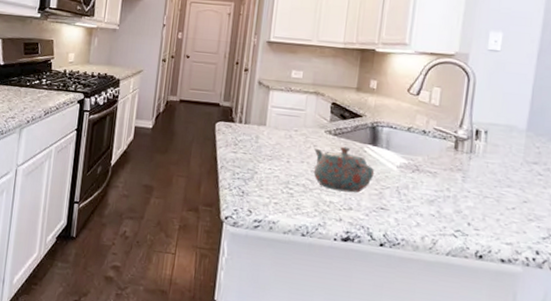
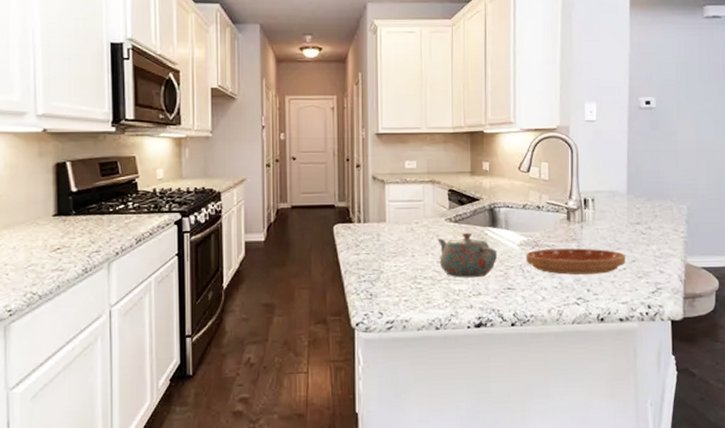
saucer: none [404,174,516,210] -> present [526,248,625,275]

